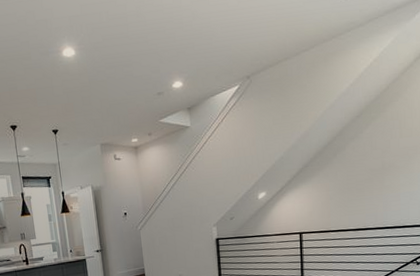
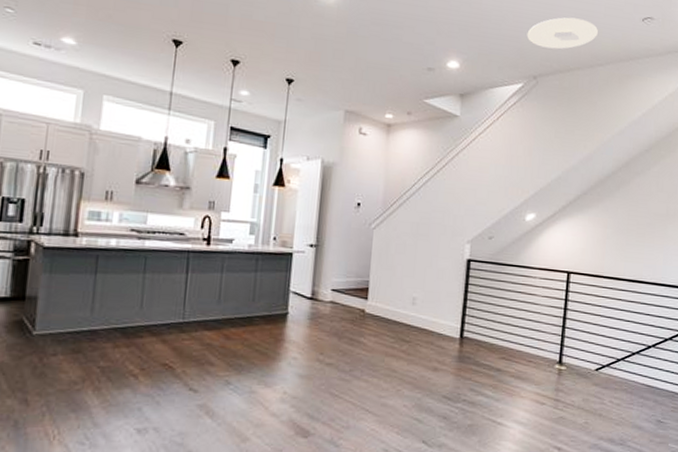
ceiling light: none [235,12,300,49] -> present [527,17,599,50]

